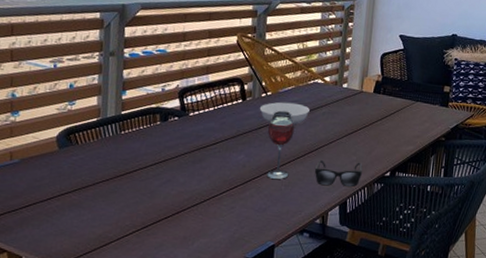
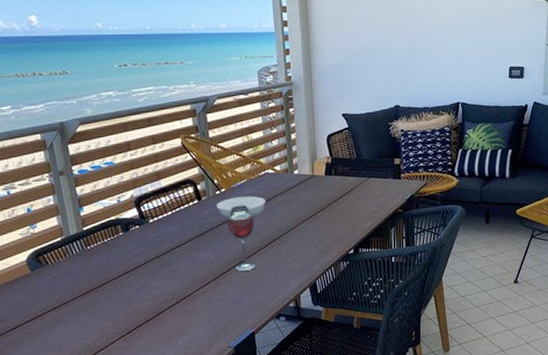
sunglasses: present [314,160,363,188] -> none [280,244,327,271]

